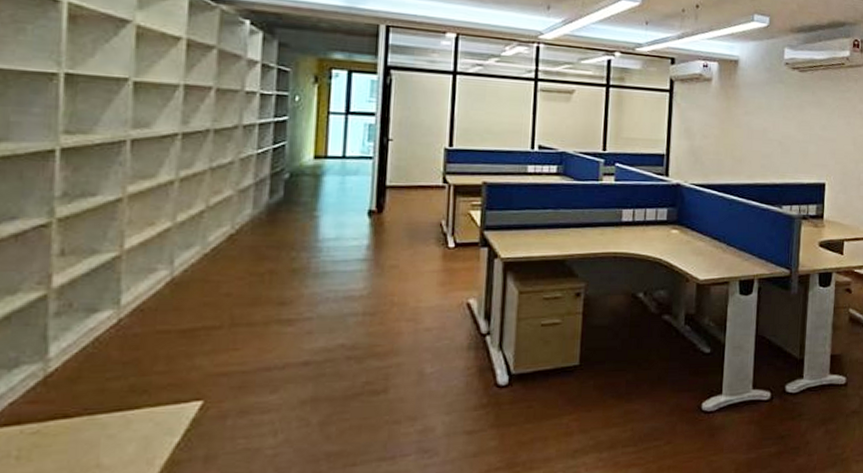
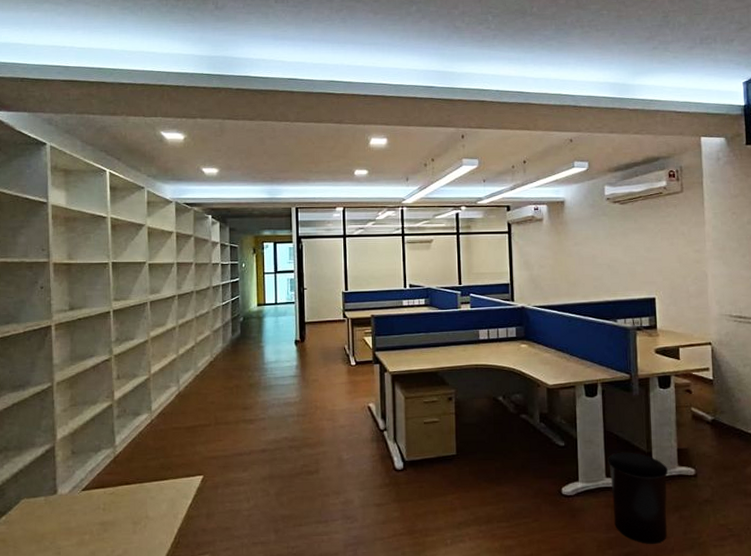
waste bin: none [756,359,819,463] -> present [608,452,669,544]

